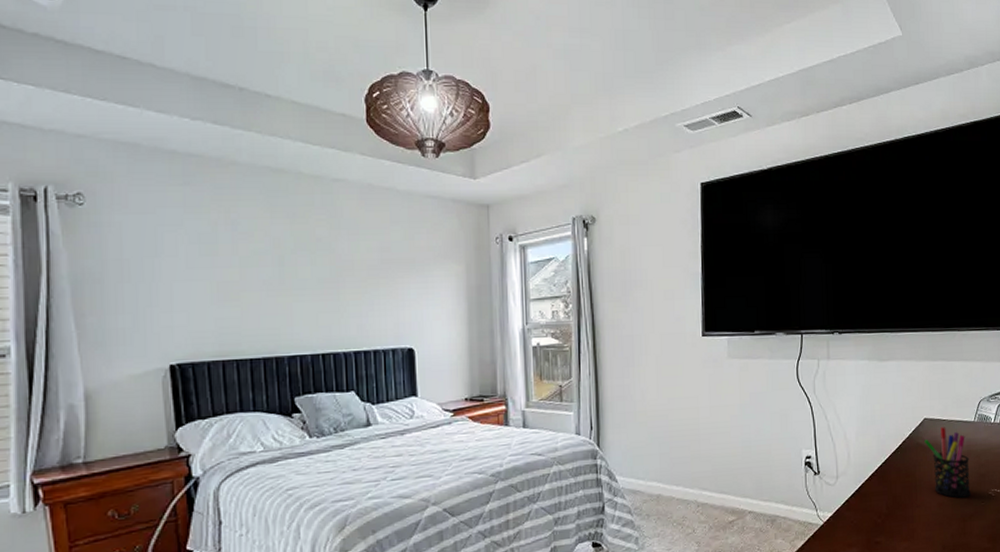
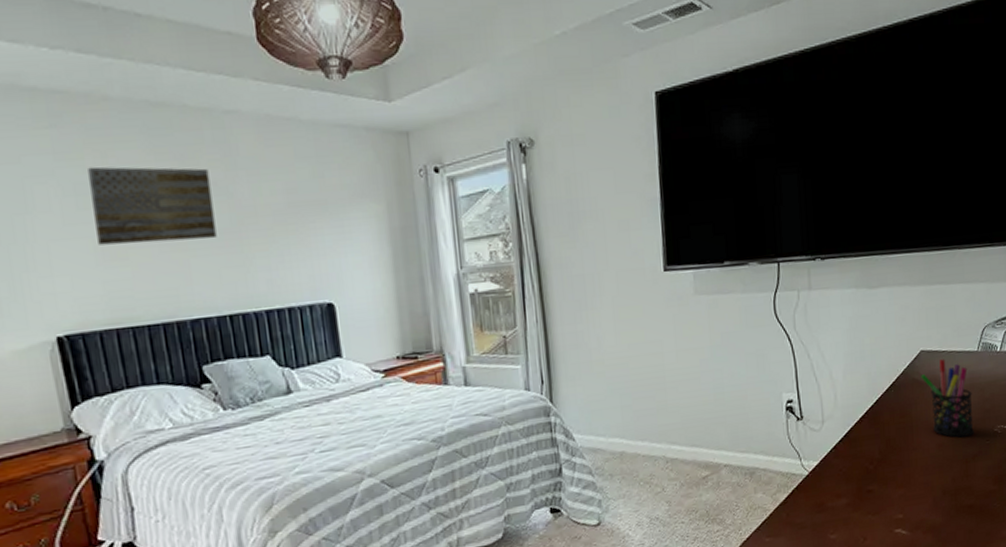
wall art: none [211,220,317,288] -> present [87,166,217,245]

